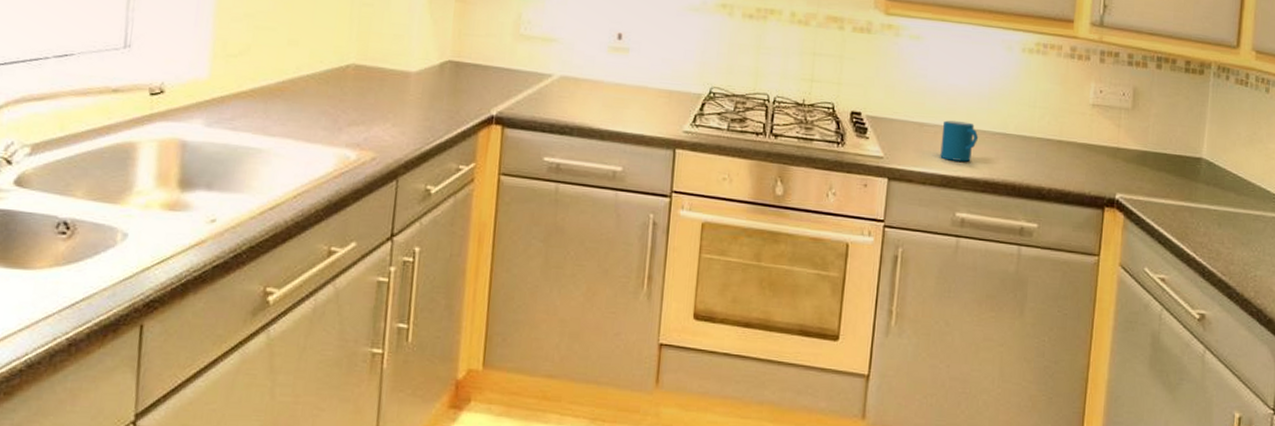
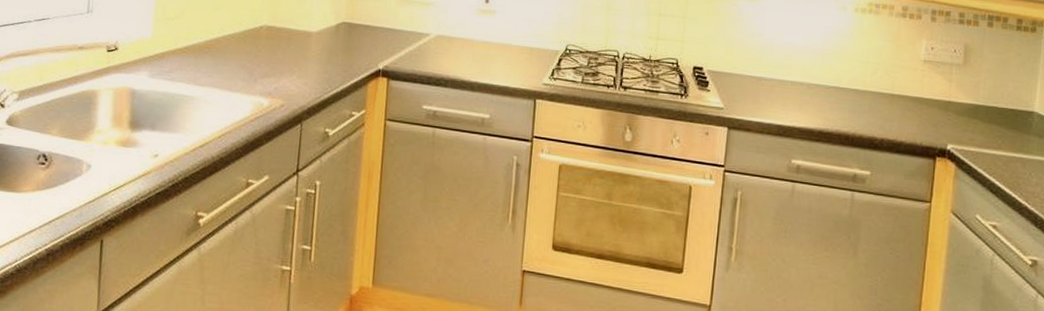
mug: present [940,120,979,162] -> none [777,75,814,113]

